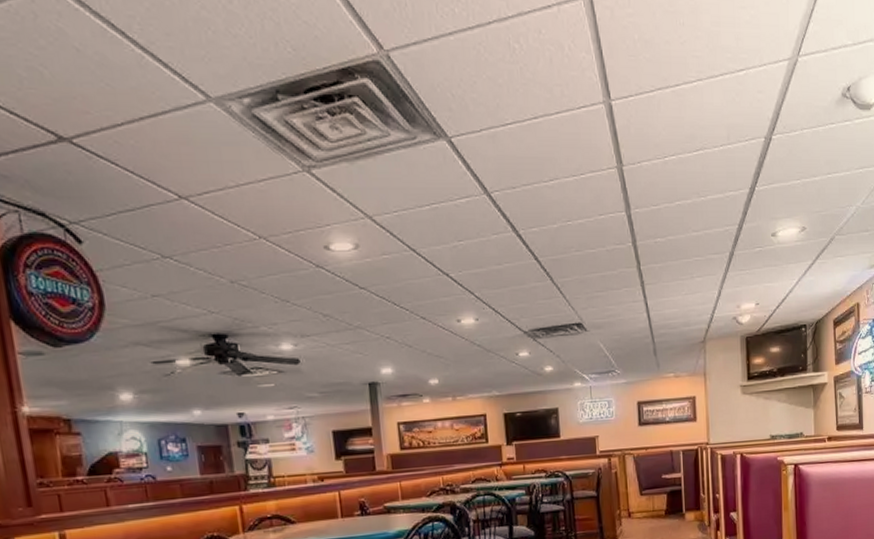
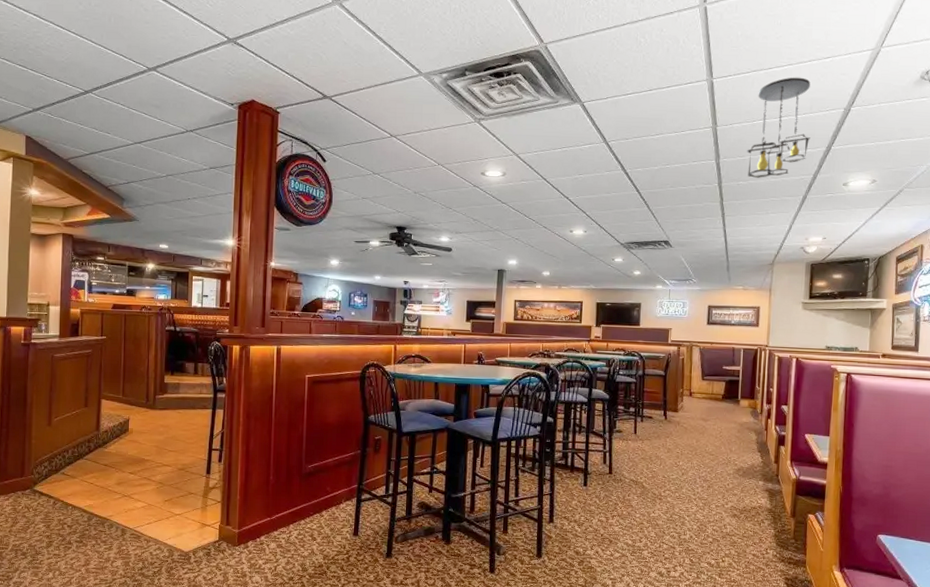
ceiling light fixture: none [661,96,731,233] -> present [747,77,810,178]

